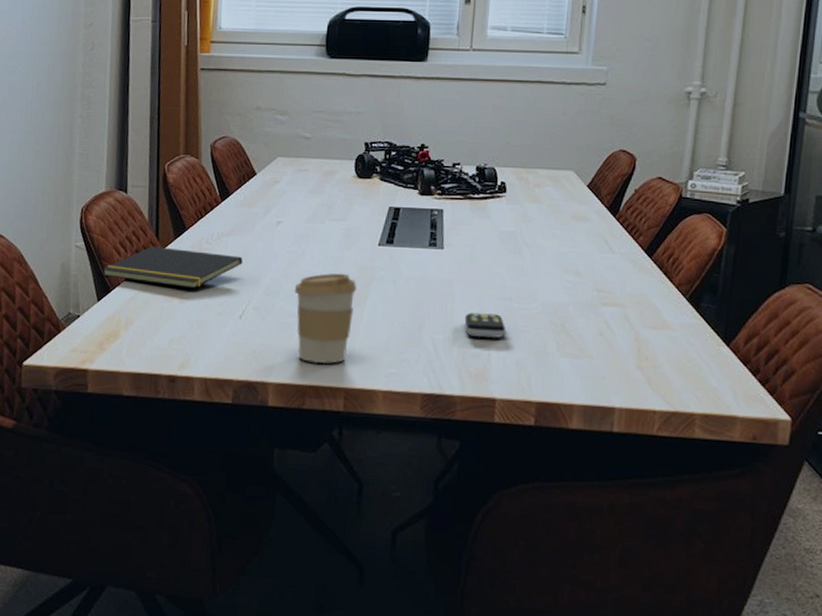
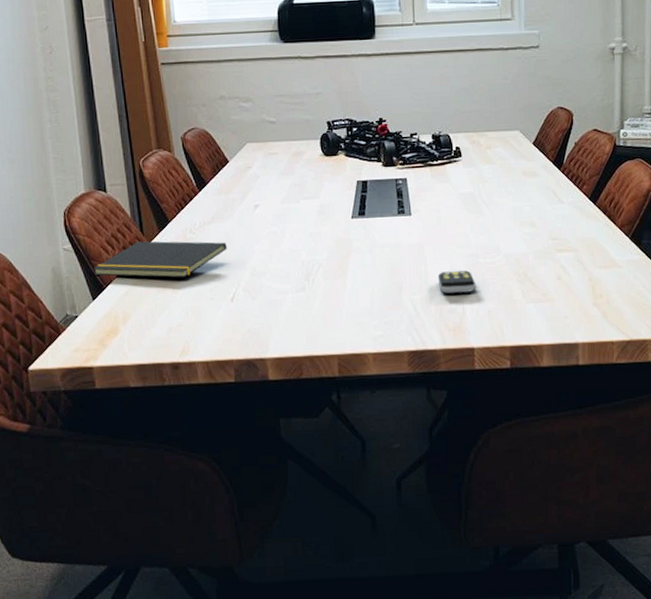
coffee cup: present [294,273,357,364] -> none [279,247,337,336]

